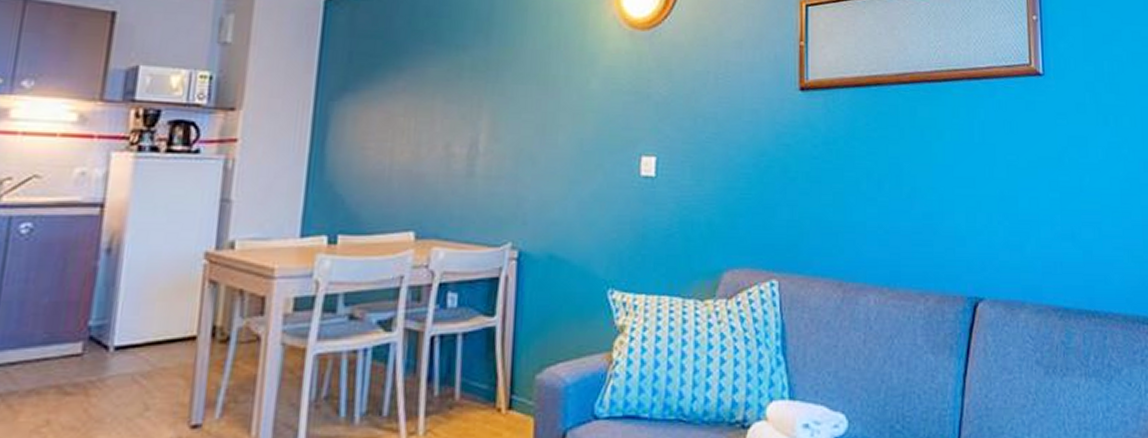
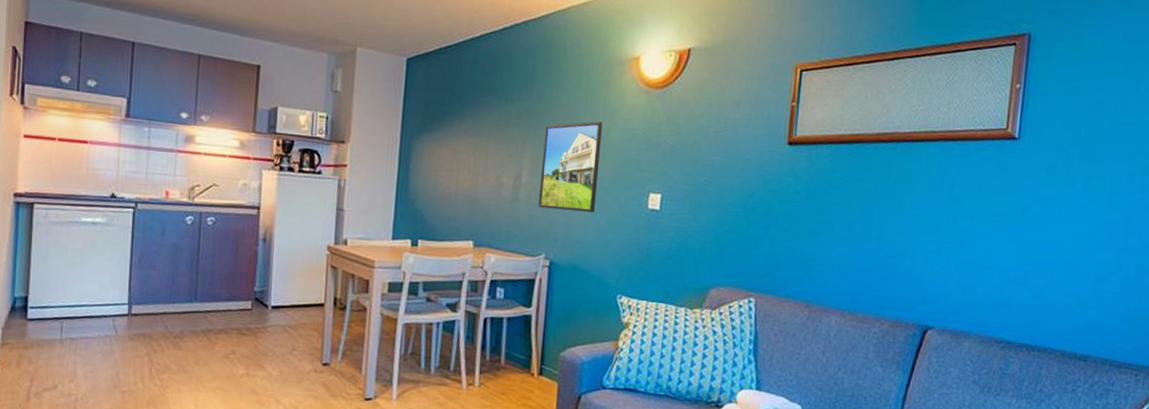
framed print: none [501,71,579,185] -> present [538,121,602,213]

